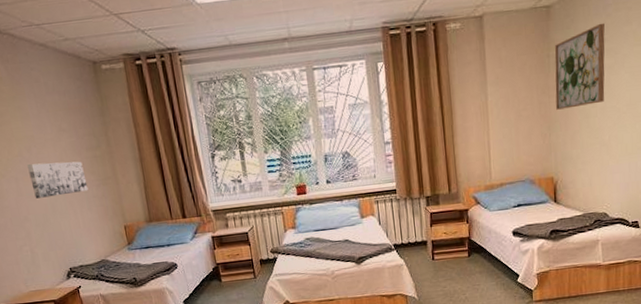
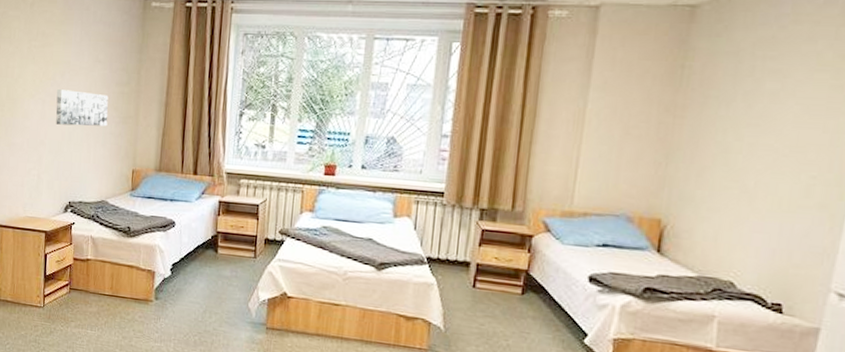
wall art: present [554,23,605,110] -> none [682,35,774,137]

